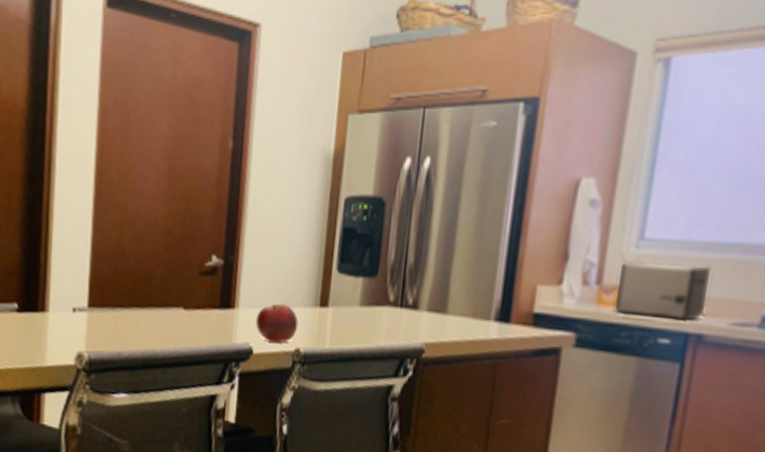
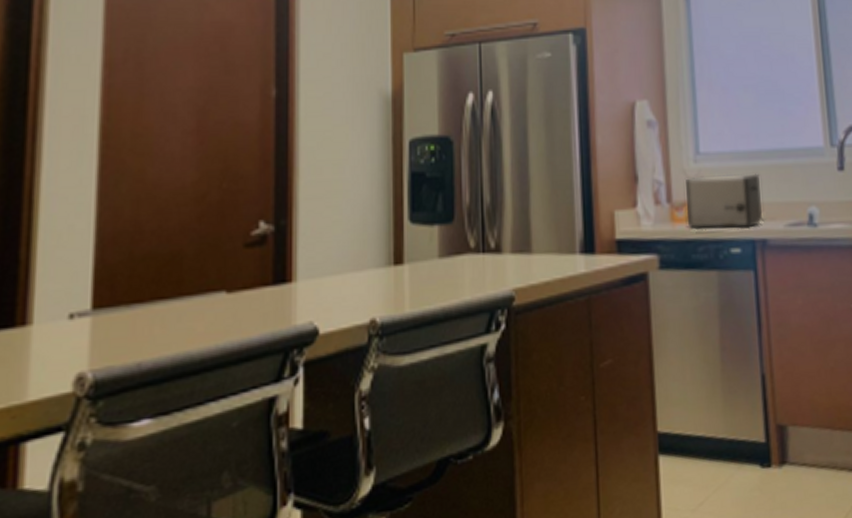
fruit: present [256,303,298,342] -> none [320,268,371,315]

